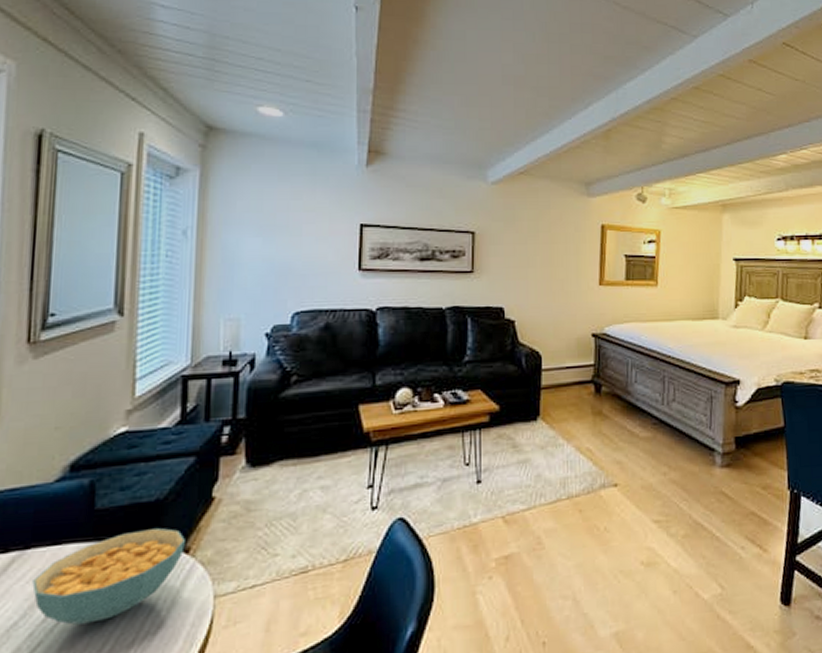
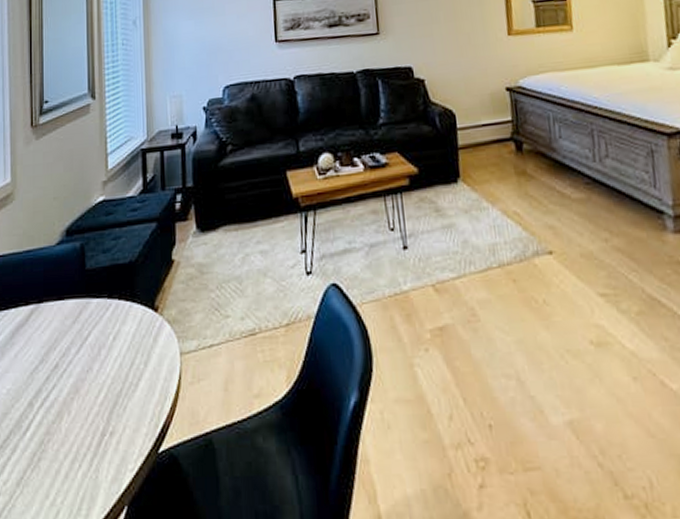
cereal bowl: present [32,528,185,625] -> none [46,288,154,372]

